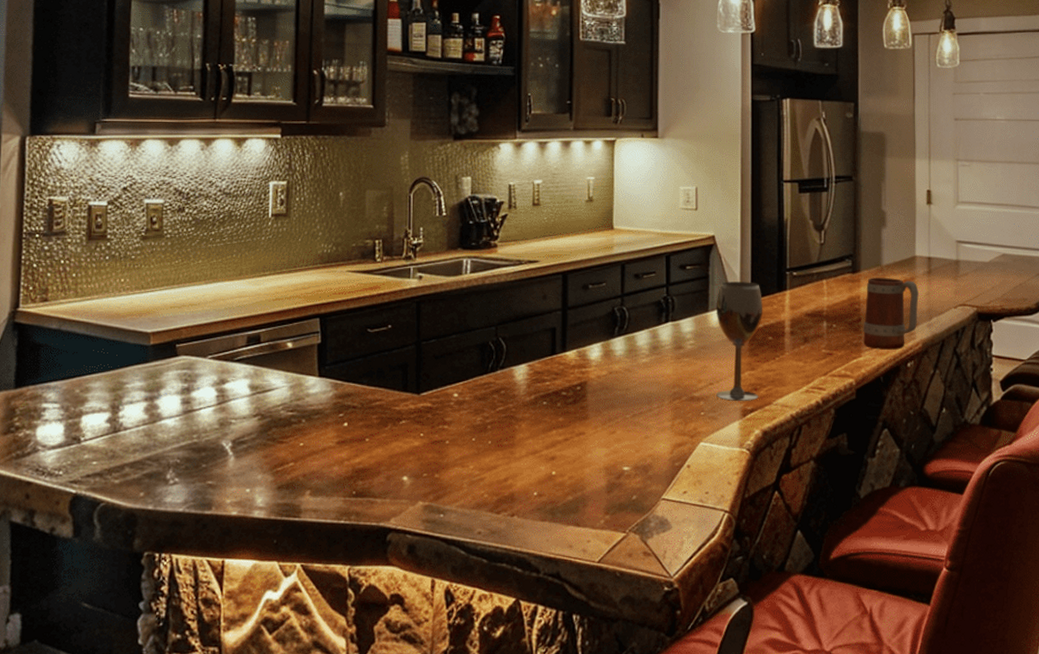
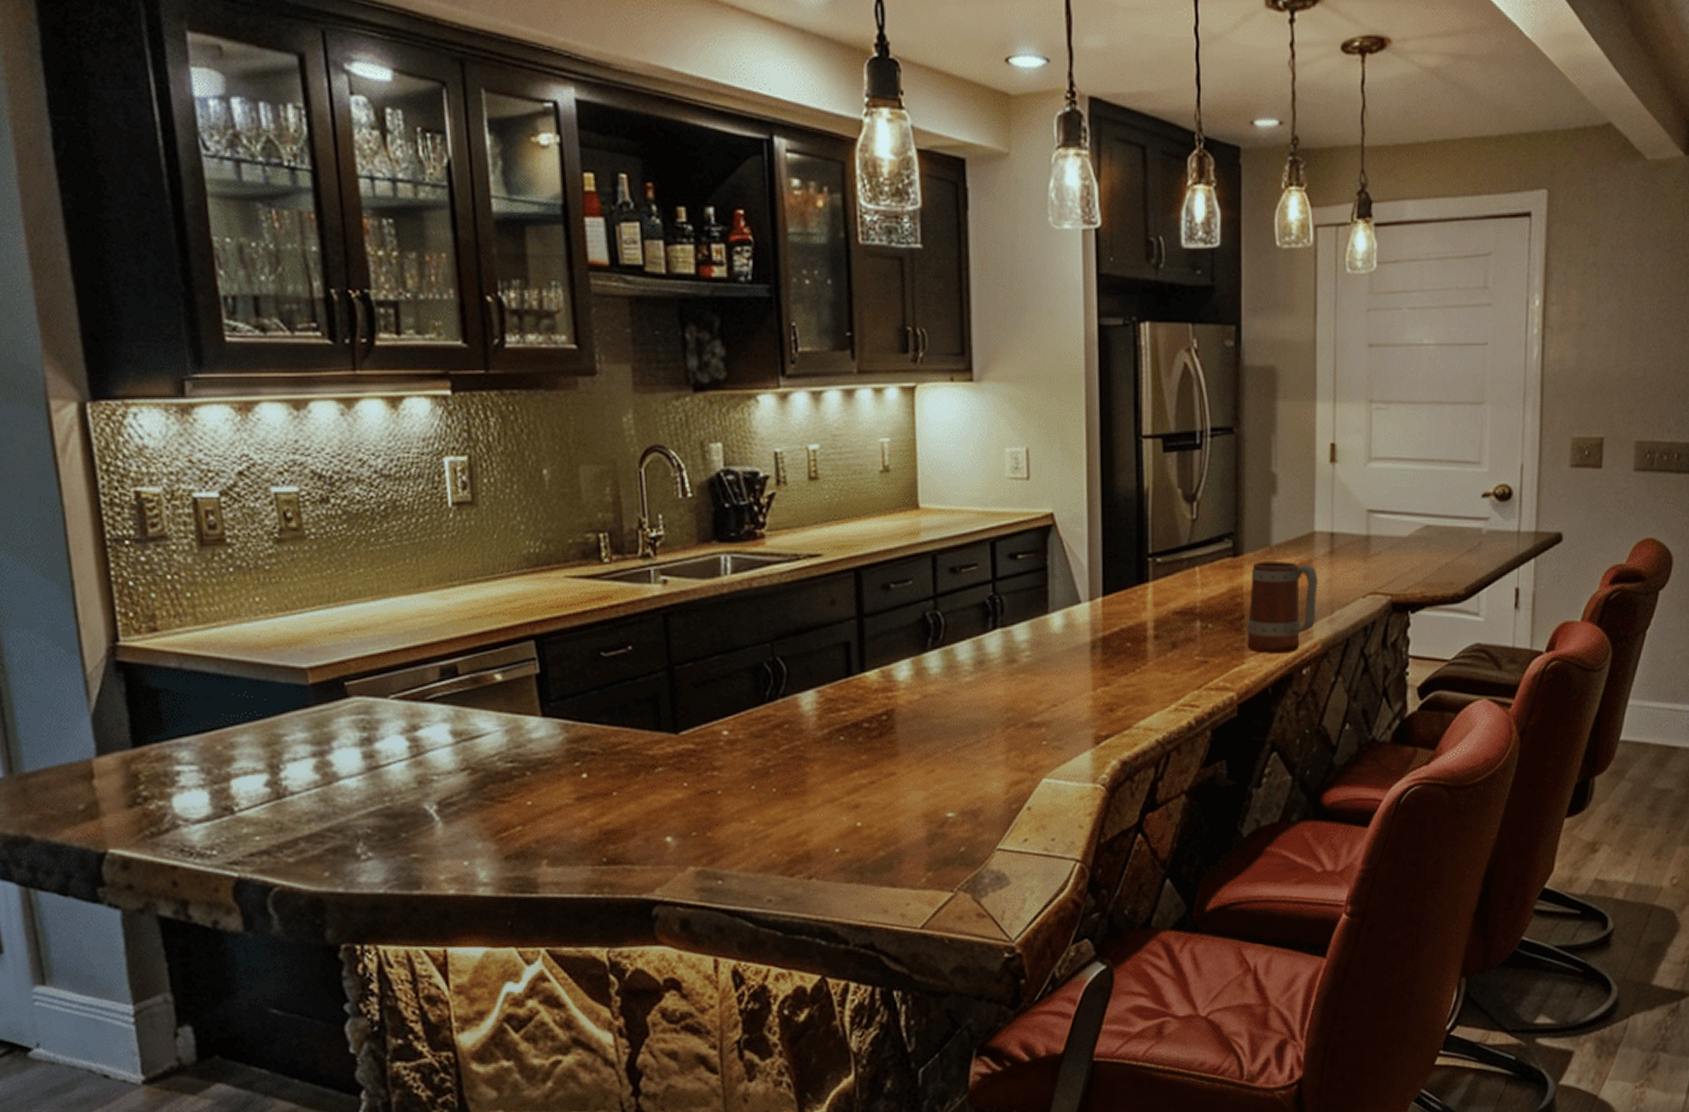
wine glass: present [715,281,763,402] -> none [1057,572,1119,727]

